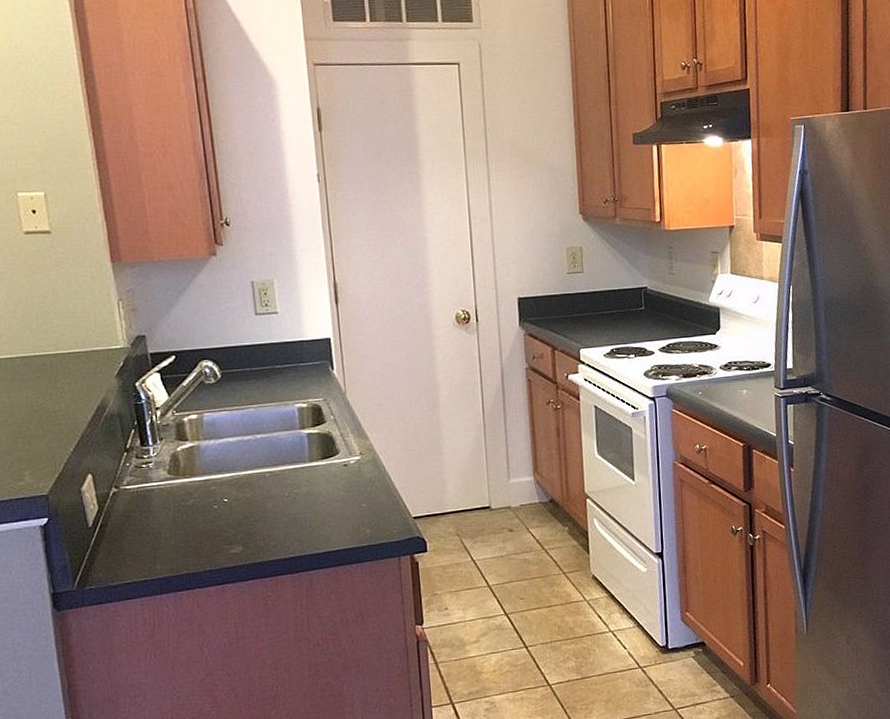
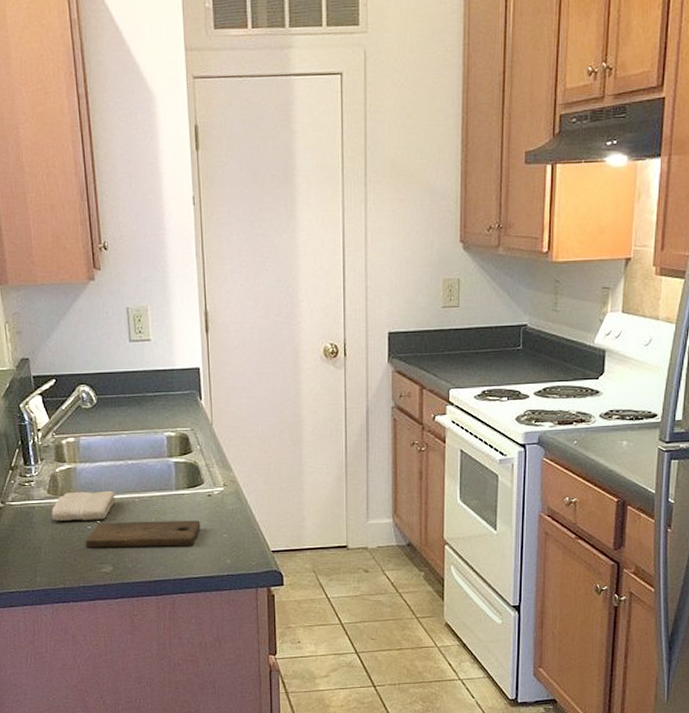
washcloth: none [172,467,244,503] -> present [51,490,116,521]
cutting board: none [211,491,337,529] -> present [85,520,201,548]

